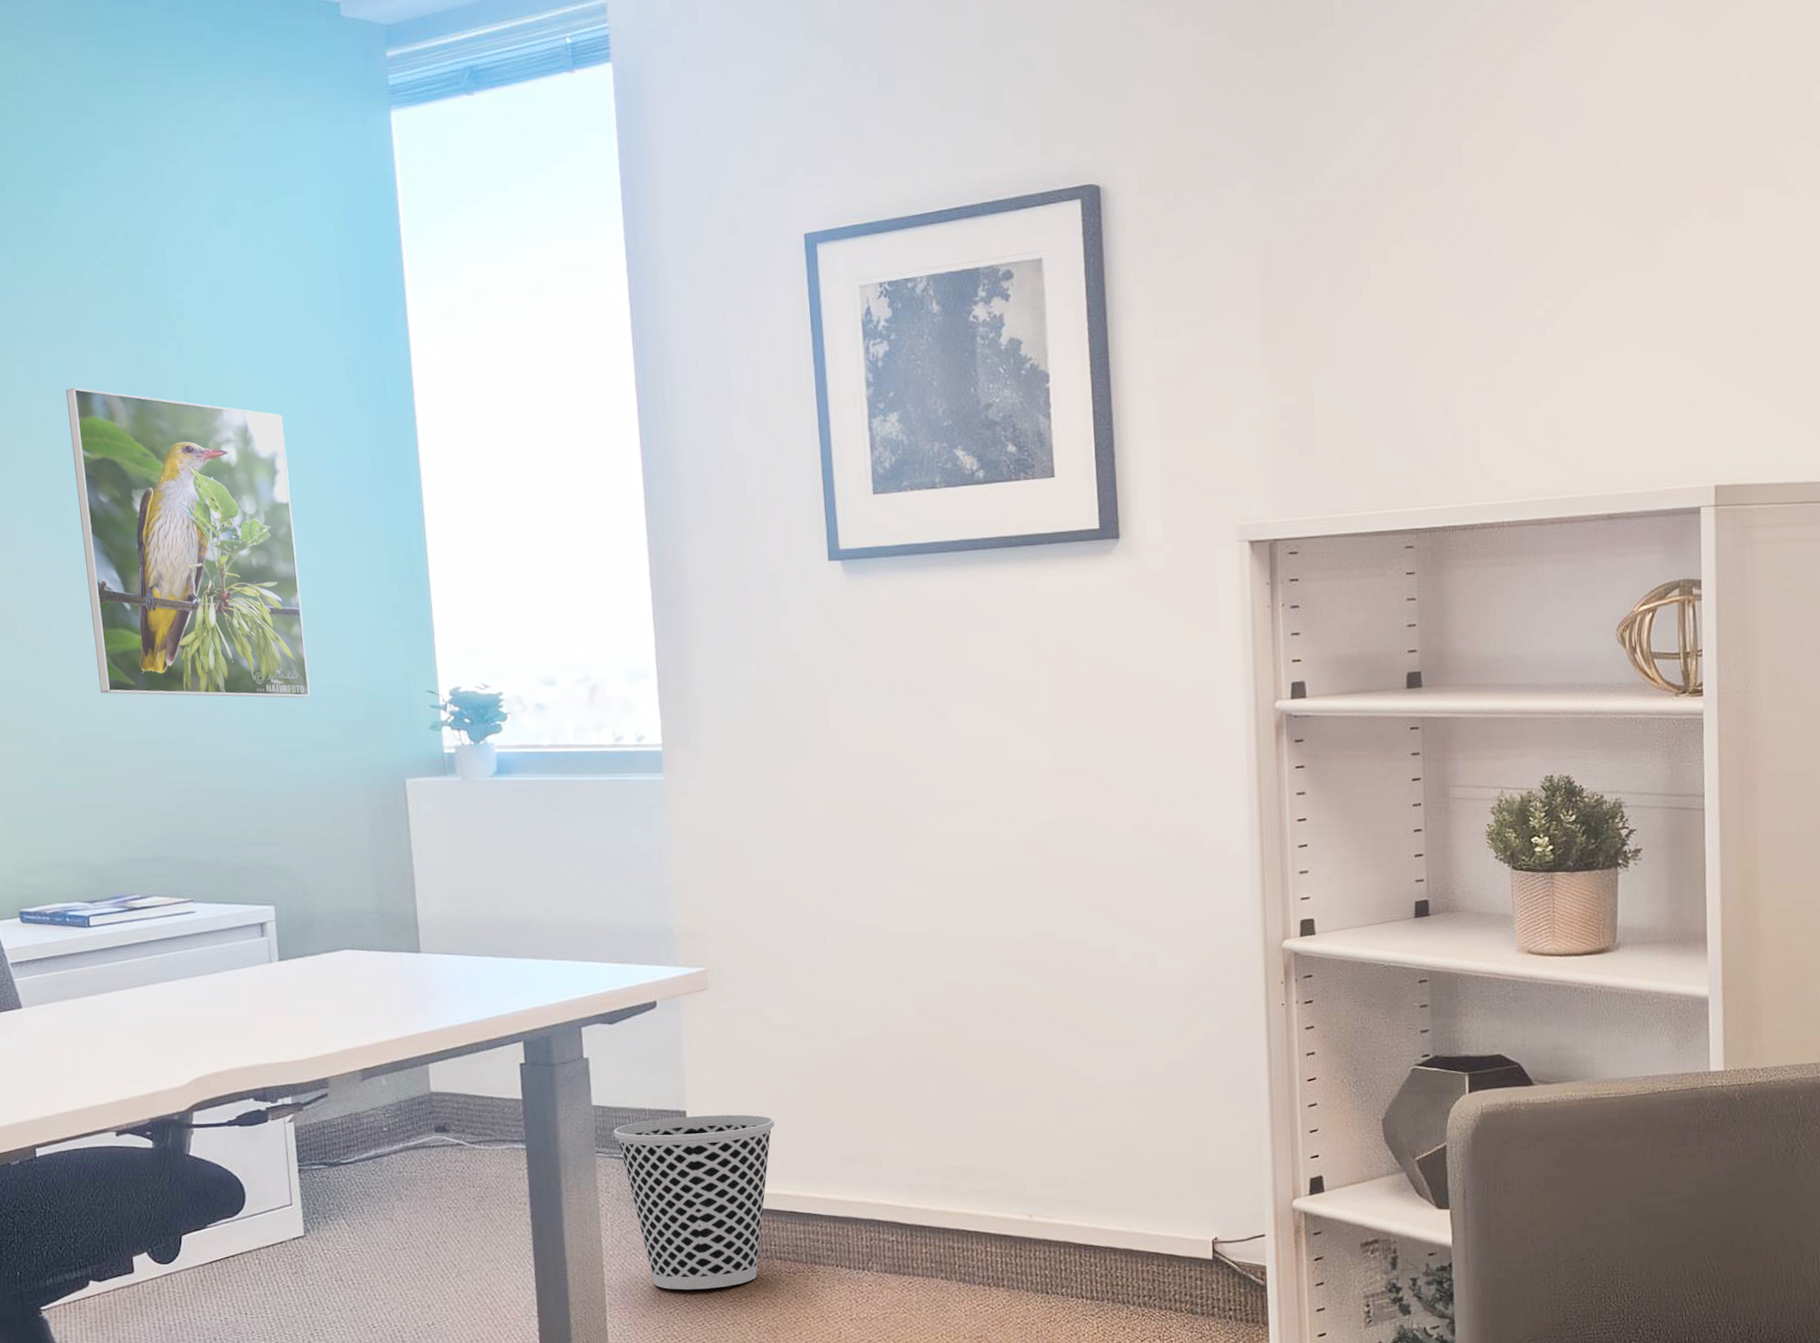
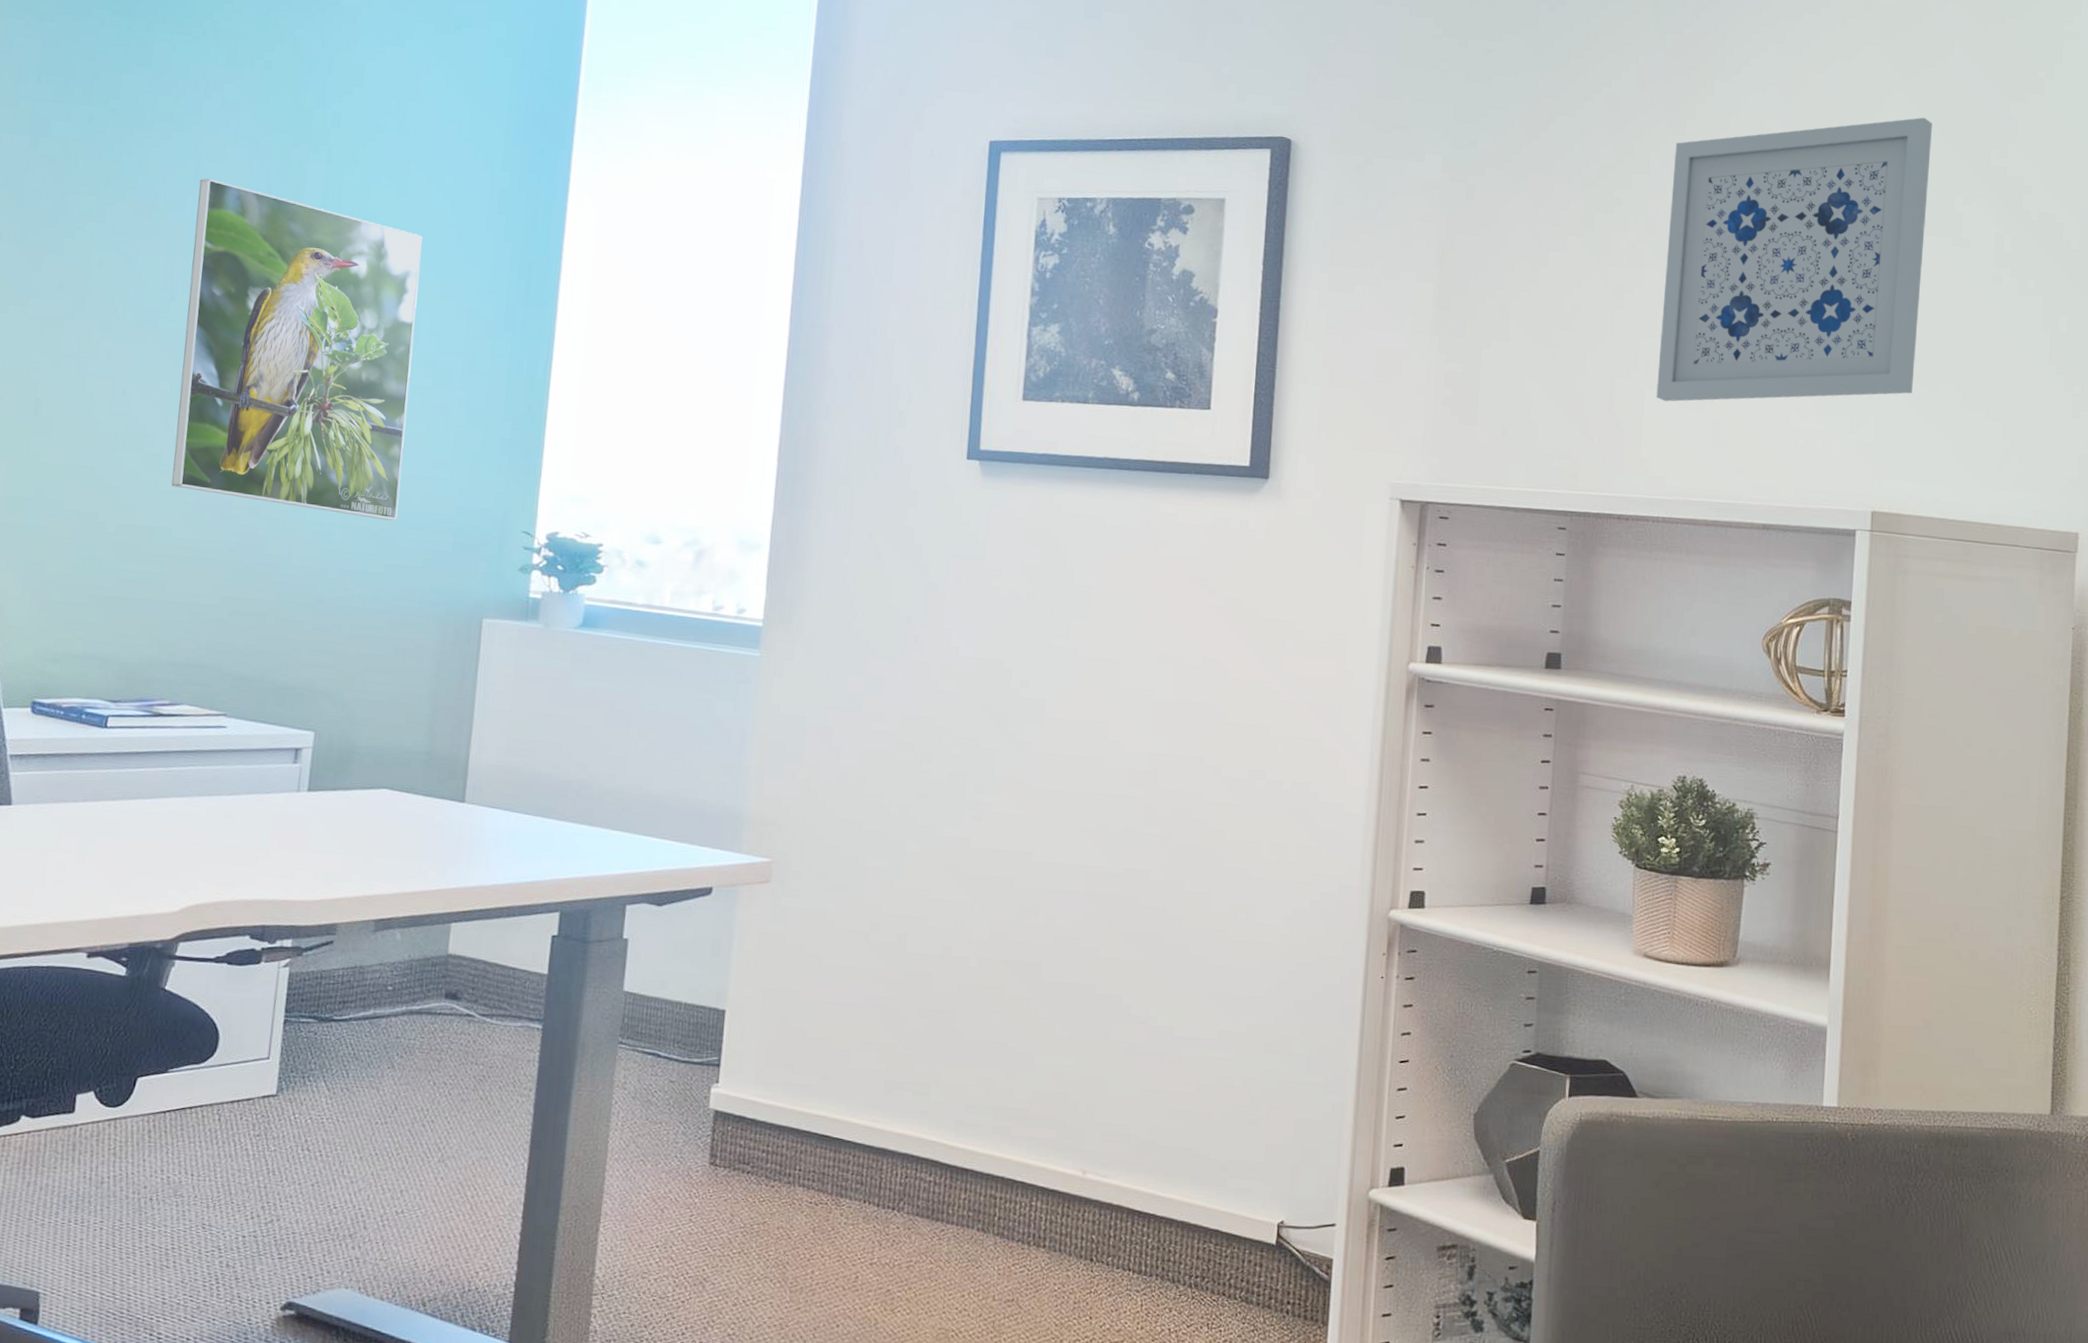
wastebasket: present [613,1114,775,1290] -> none [641,1015,821,1211]
wall art: none [1486,60,1749,403] -> present [1656,117,1932,402]

